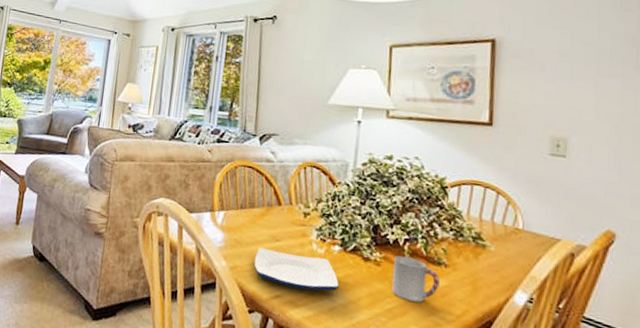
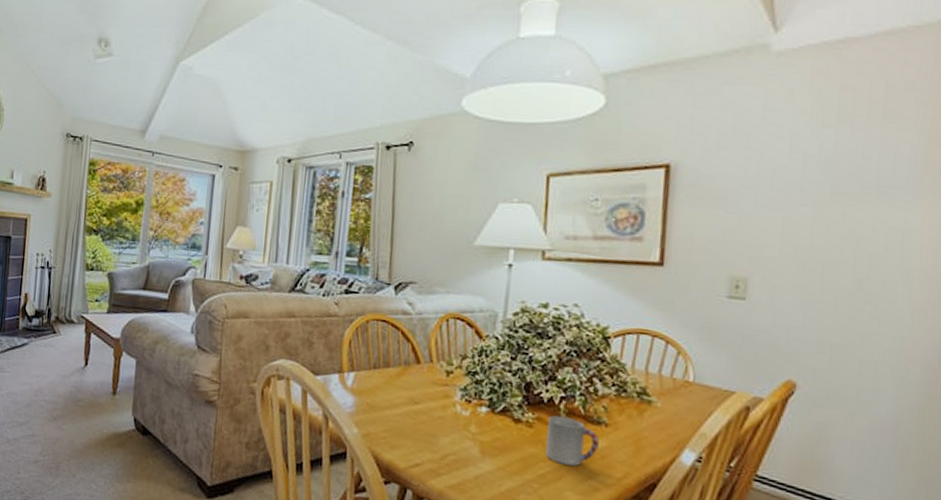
plate: present [254,248,339,291] -> none [389,412,486,458]

